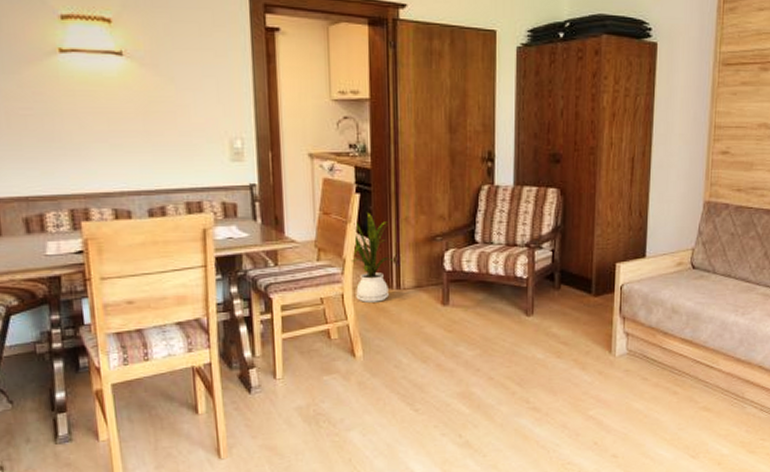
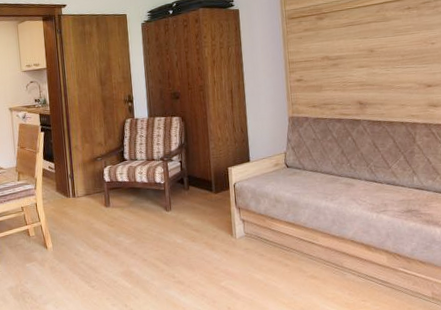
house plant: present [352,213,394,303] -> none [41,145,70,208]

